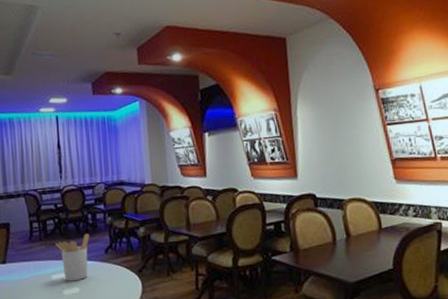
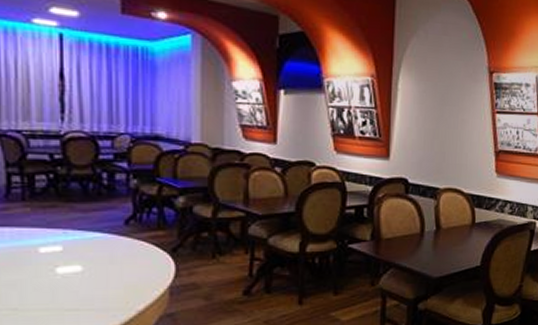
utensil holder: present [55,233,90,282] -> none [48,197,103,257]

